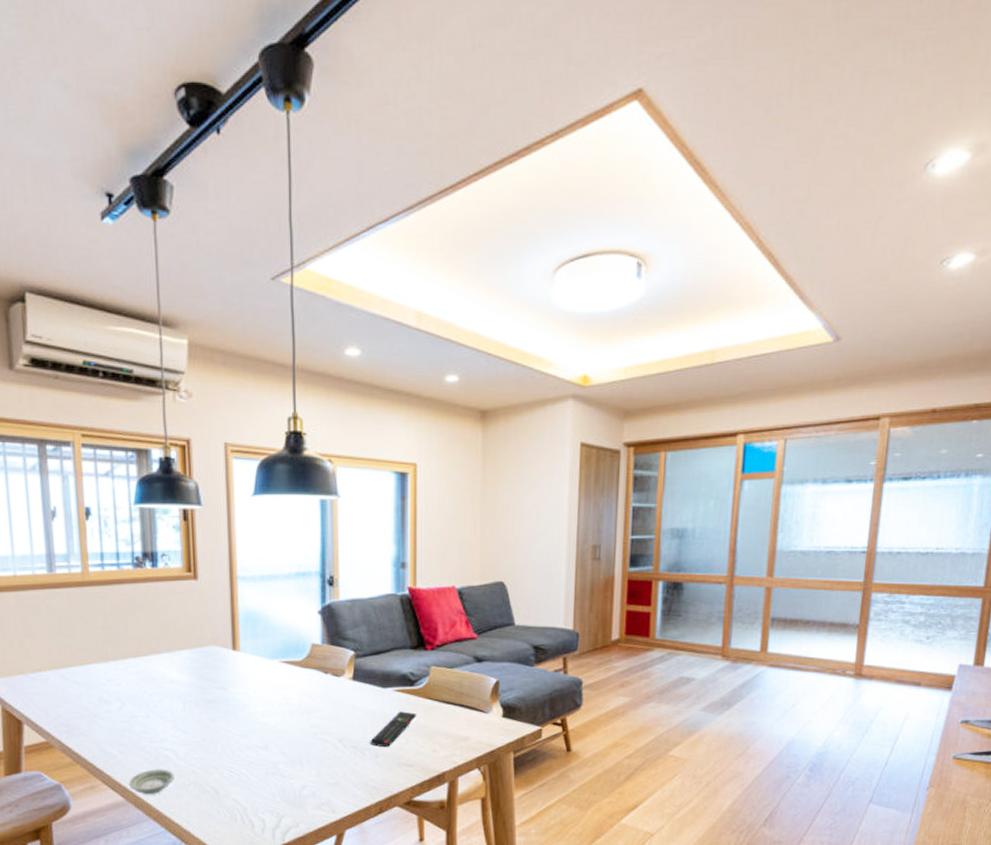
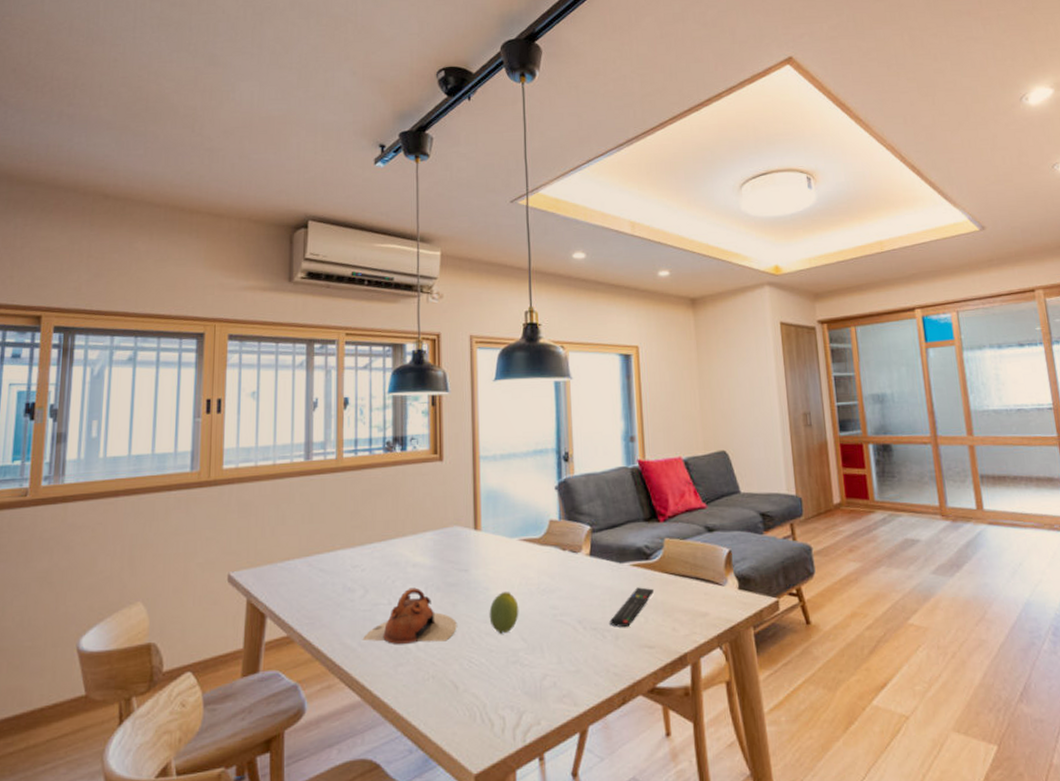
teapot: none [122,702,216,754] -> present [362,587,457,645]
saucer: present [129,769,175,795] -> none [367,662,414,693]
fruit: none [249,710,279,748] -> present [489,592,519,634]

